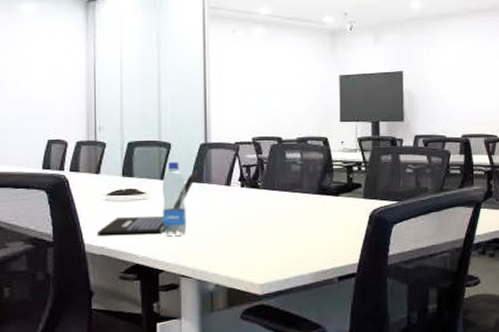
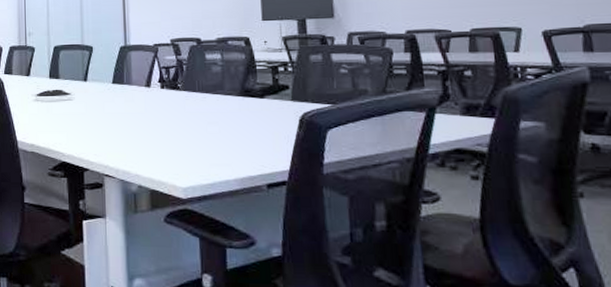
laptop: present [96,169,199,235] -> none [27,71,119,133]
bottle: present [162,162,187,237] -> none [85,64,109,136]

